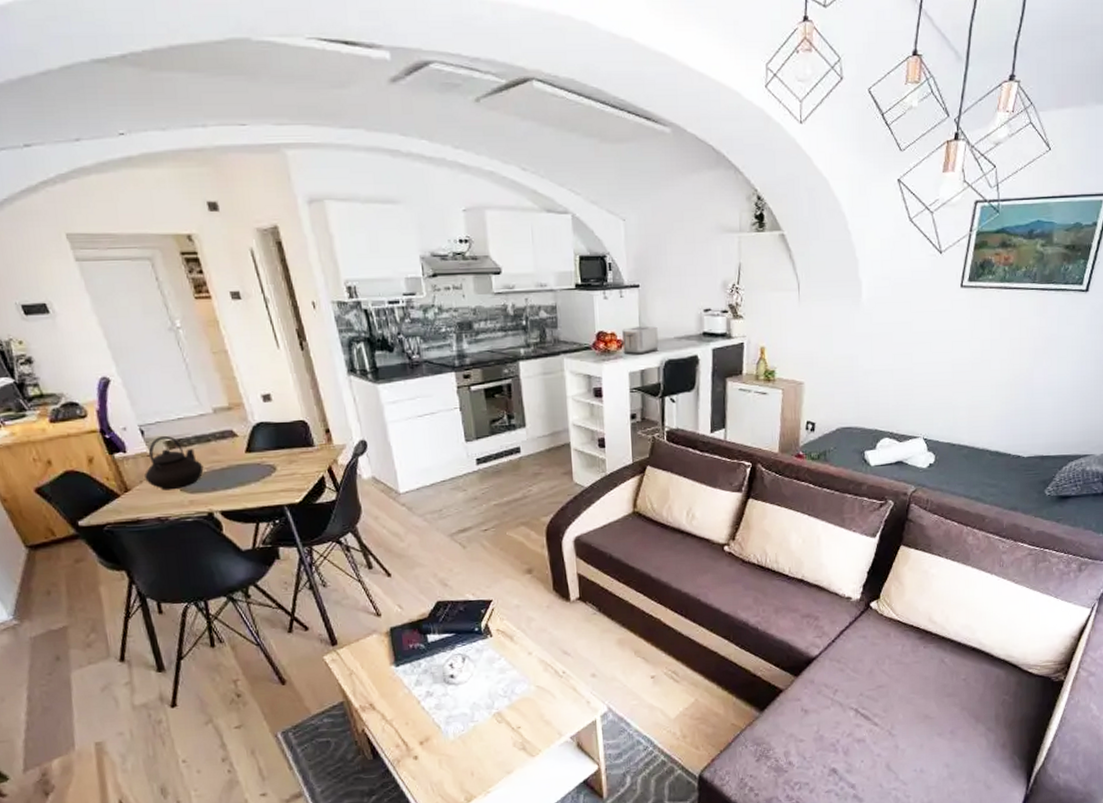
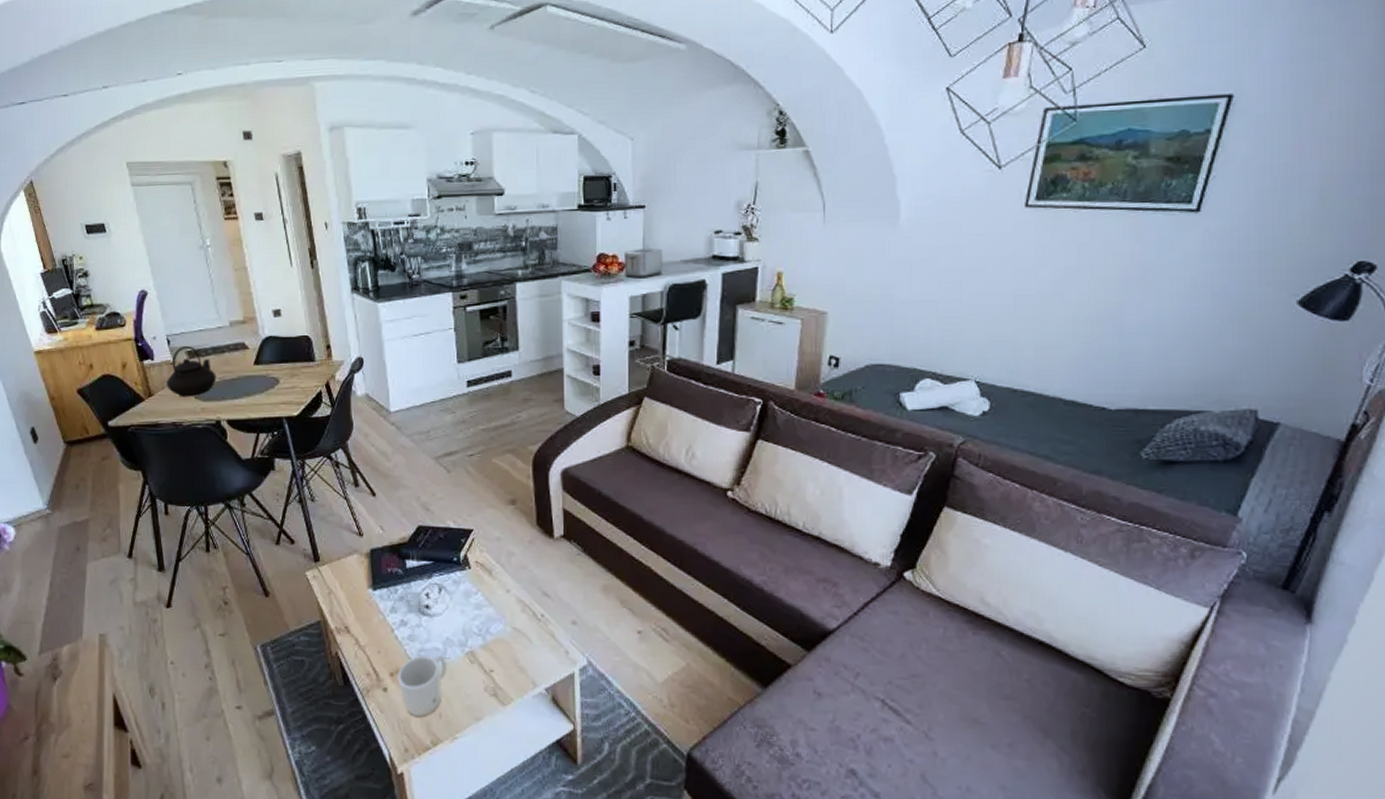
mug: none [427,720,476,779] -> present [398,655,447,717]

